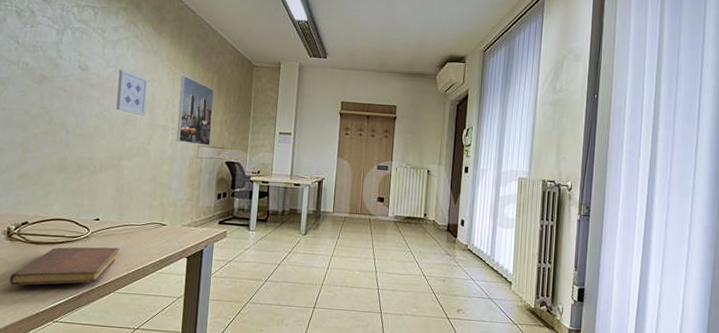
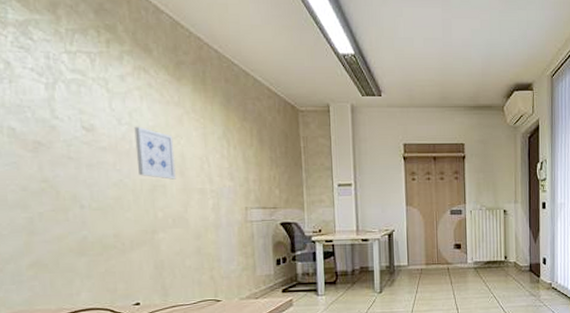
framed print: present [177,75,214,145] -> none [213,128,260,207]

